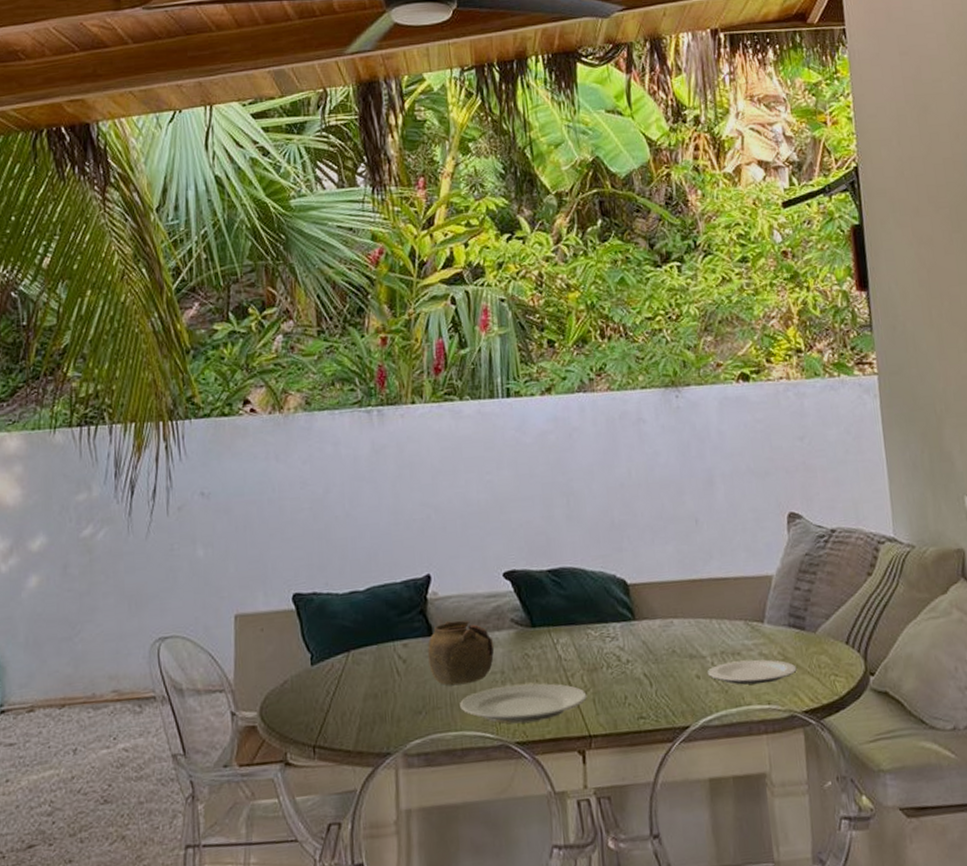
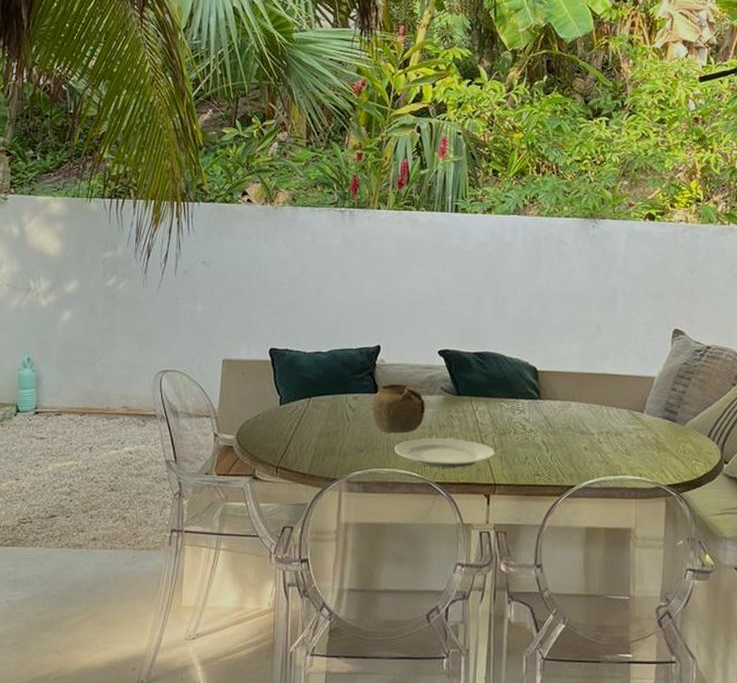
plate: present [707,659,797,685] -> none [593,440,666,460]

